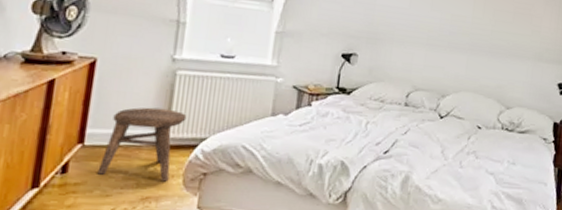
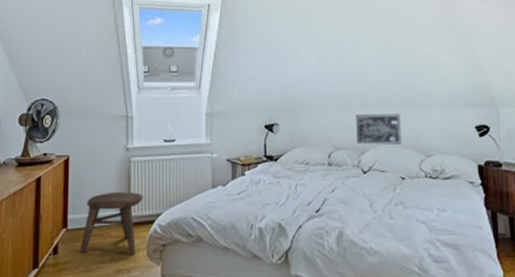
wall art: none [438,56,487,93] -> present [356,114,401,145]

